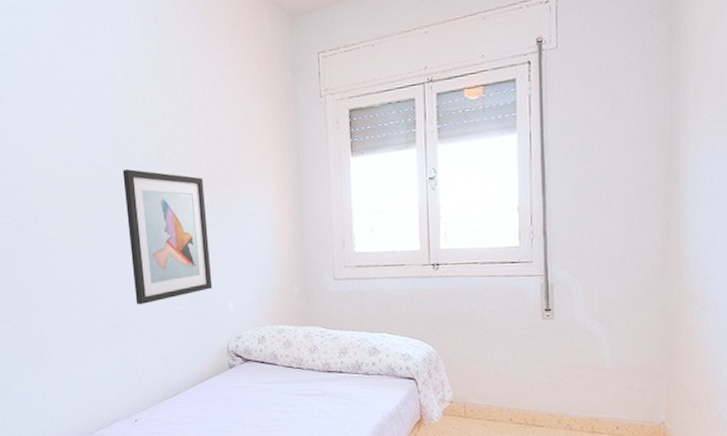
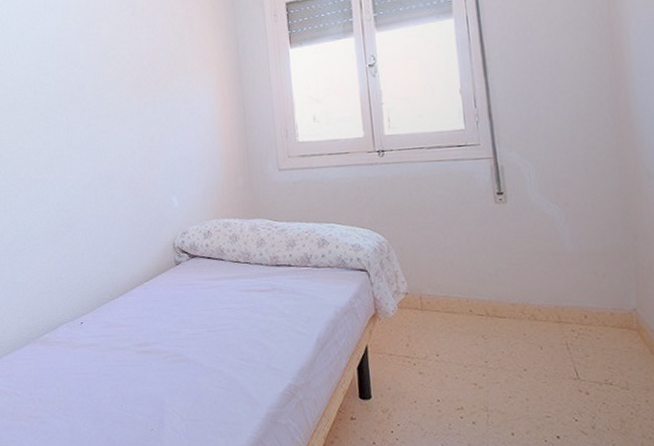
wall art: present [122,168,213,305] -> none [67,69,157,204]

